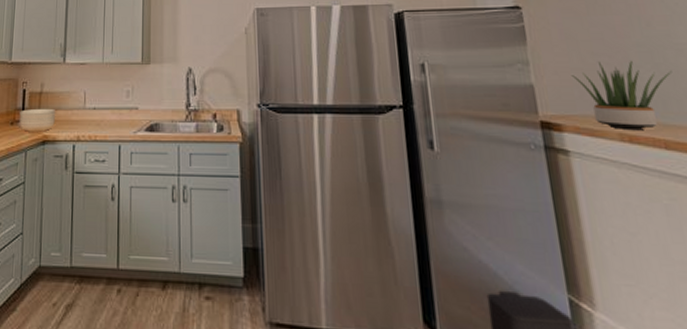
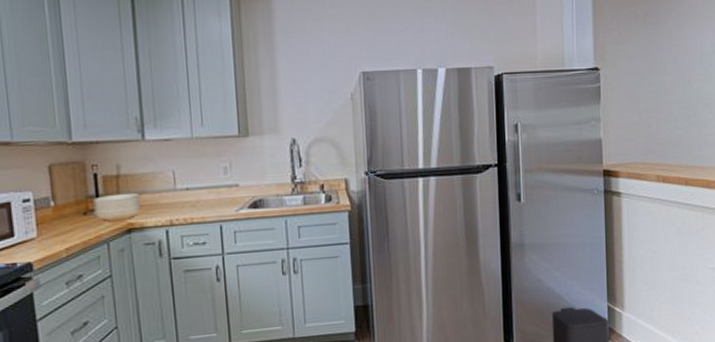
potted plant: present [571,61,673,131] -> none [630,115,699,173]

